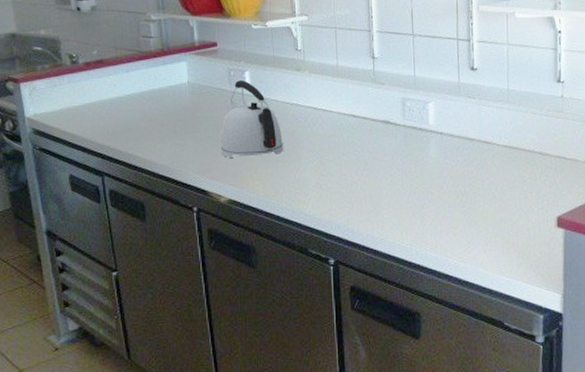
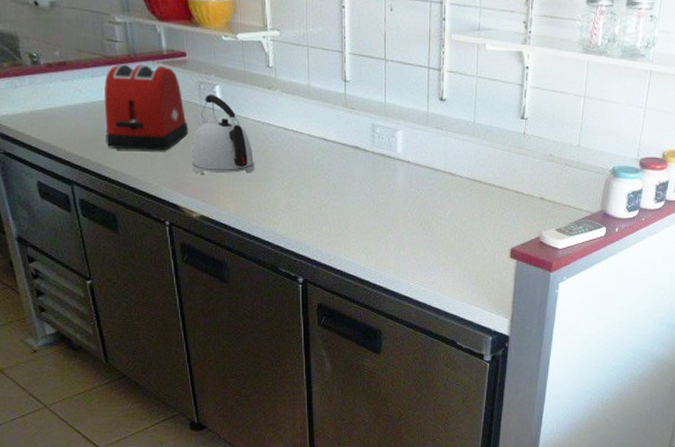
toaster: none [137,56,218,139] -> present [104,64,189,151]

